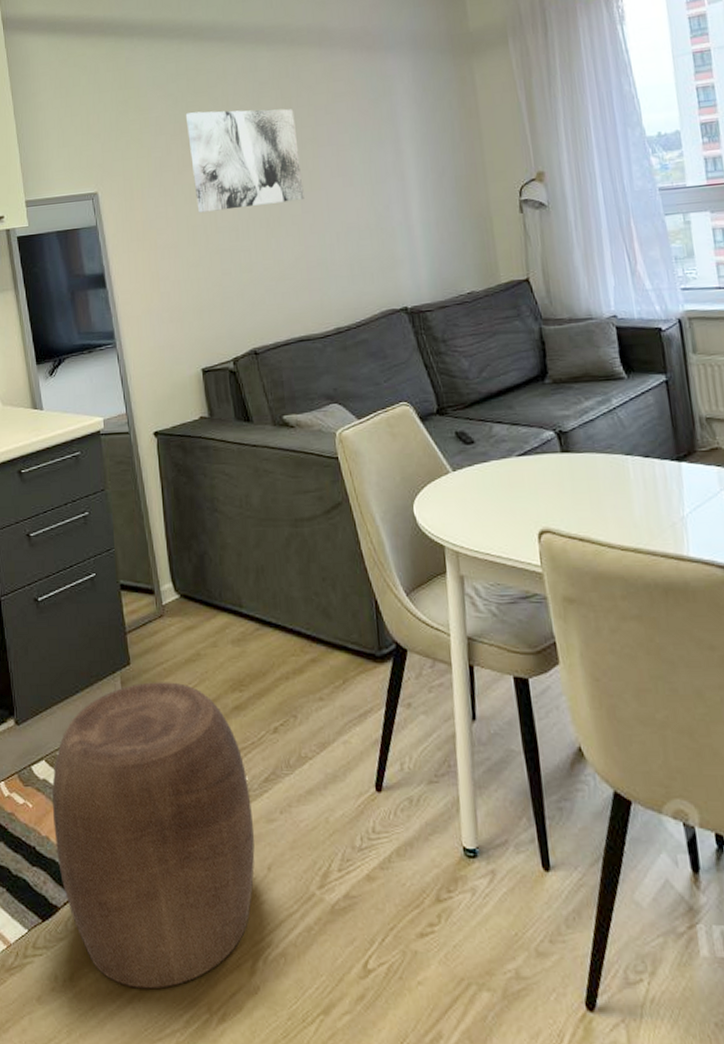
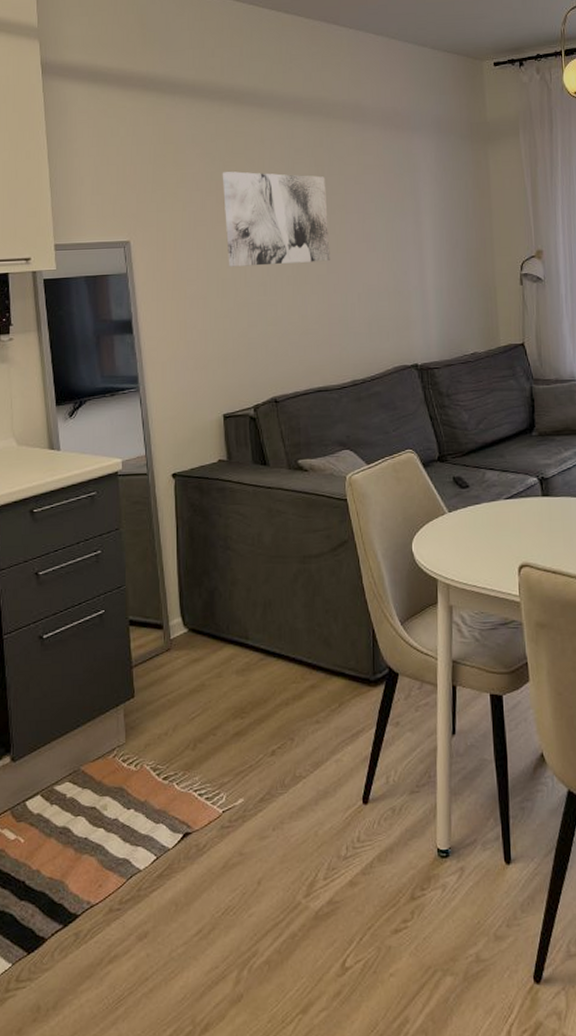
stool: present [52,682,255,989] -> none [45,712,247,1010]

